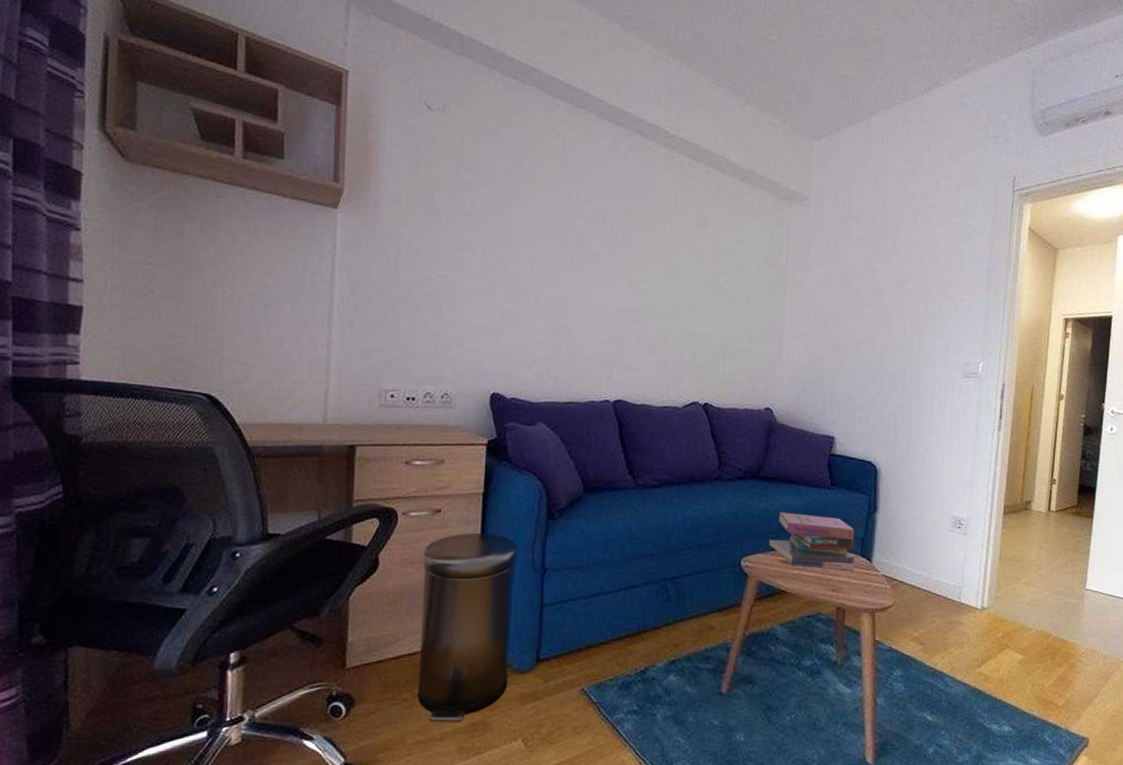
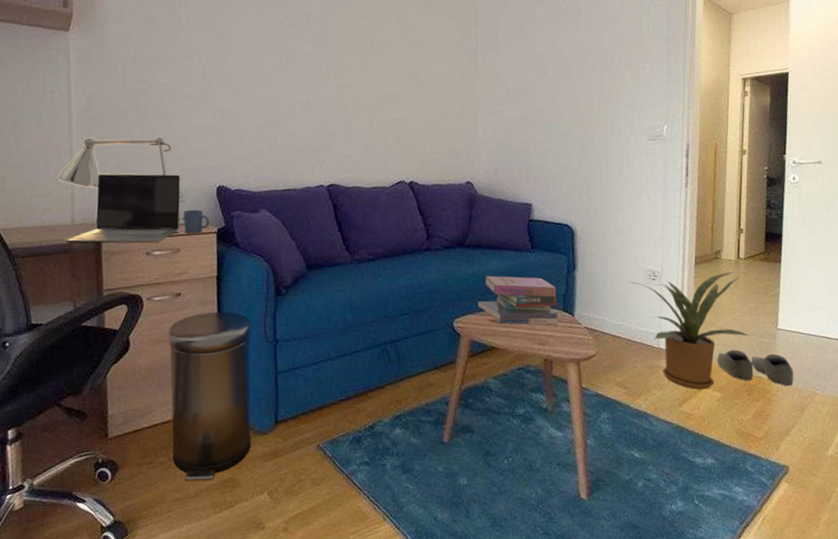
desk lamp: none [311,328,453,434] -> present [57,137,186,226]
laptop: none [313,371,451,452] -> present [64,174,181,244]
mug: none [450,417,480,446] -> present [183,209,209,235]
house plant: none [933,525,1057,651] -> present [629,272,751,390]
shoe: none [1019,608,1100,652] -> present [716,349,794,387]

